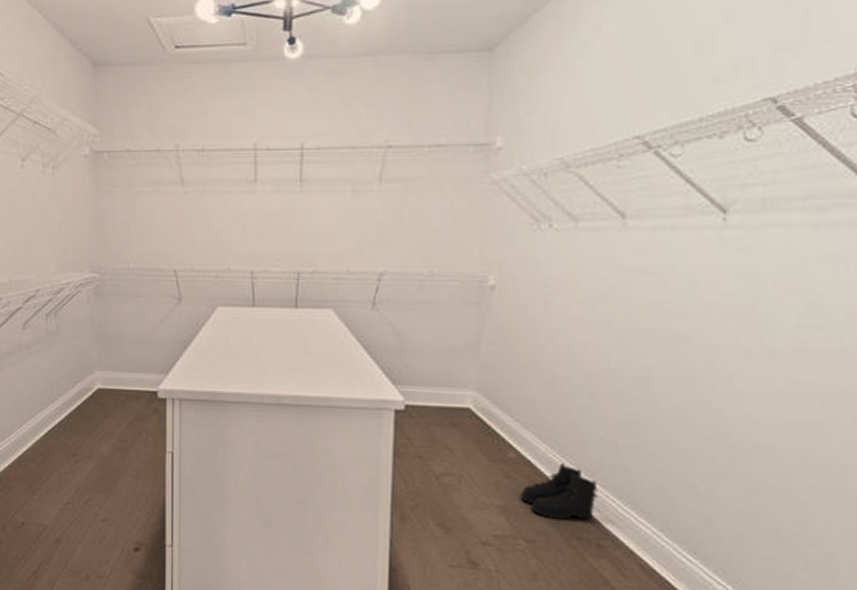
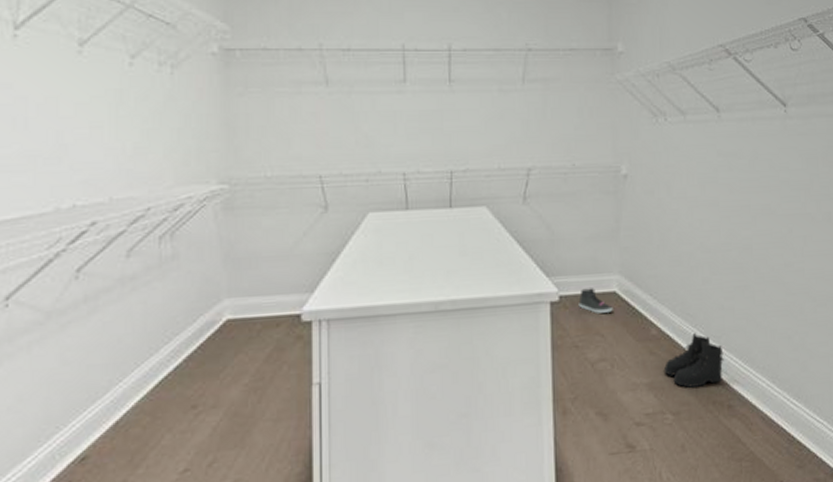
sneaker: none [426,401,465,428] -> present [578,288,613,313]

